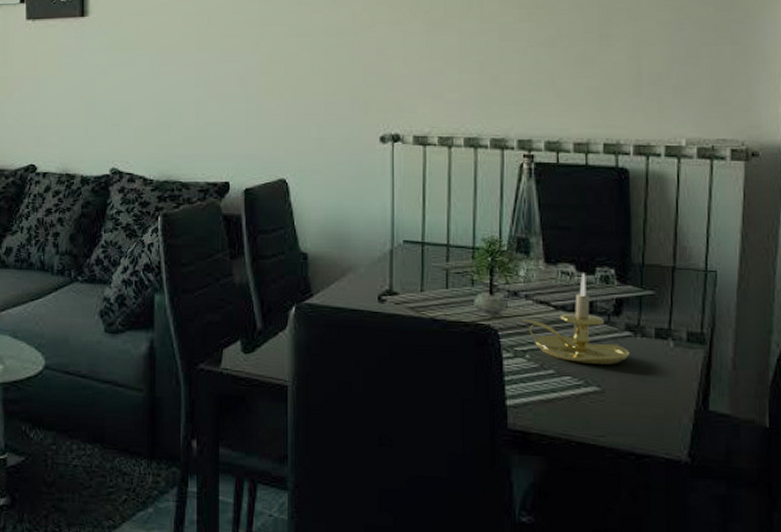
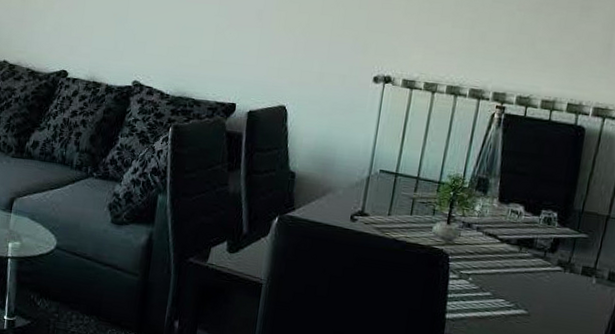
candle holder: present [523,273,630,365] -> none [471,213,558,293]

